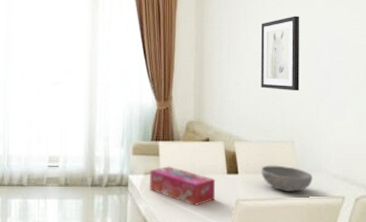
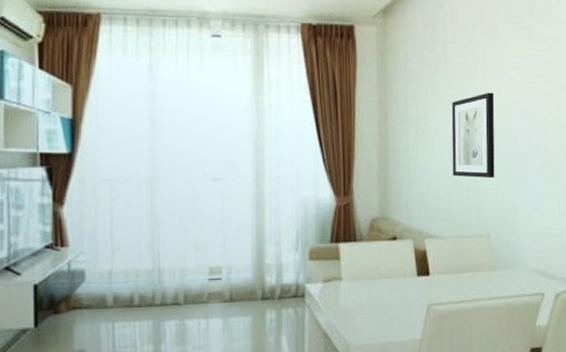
tissue box: present [150,166,216,206] -> none [330,271,405,314]
bowl: present [261,165,313,192] -> none [454,262,510,292]

